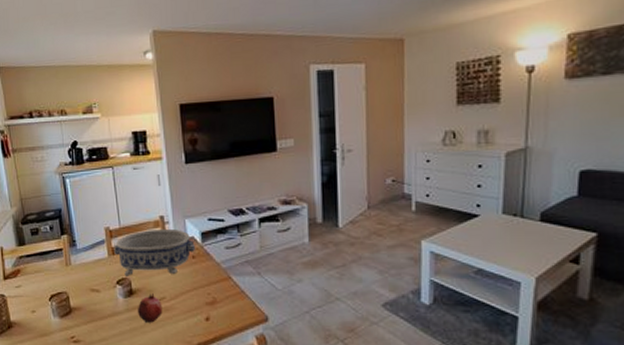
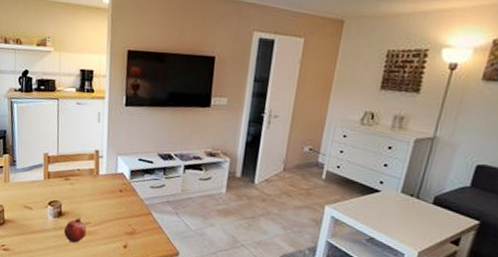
decorative bowl: present [114,228,196,276] -> none [50,161,124,203]

